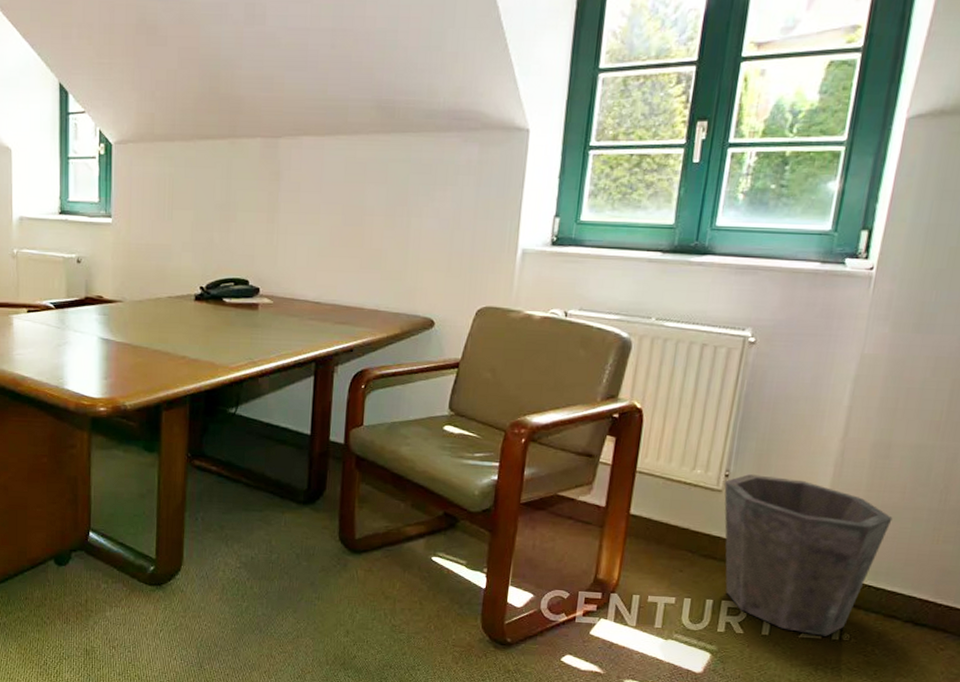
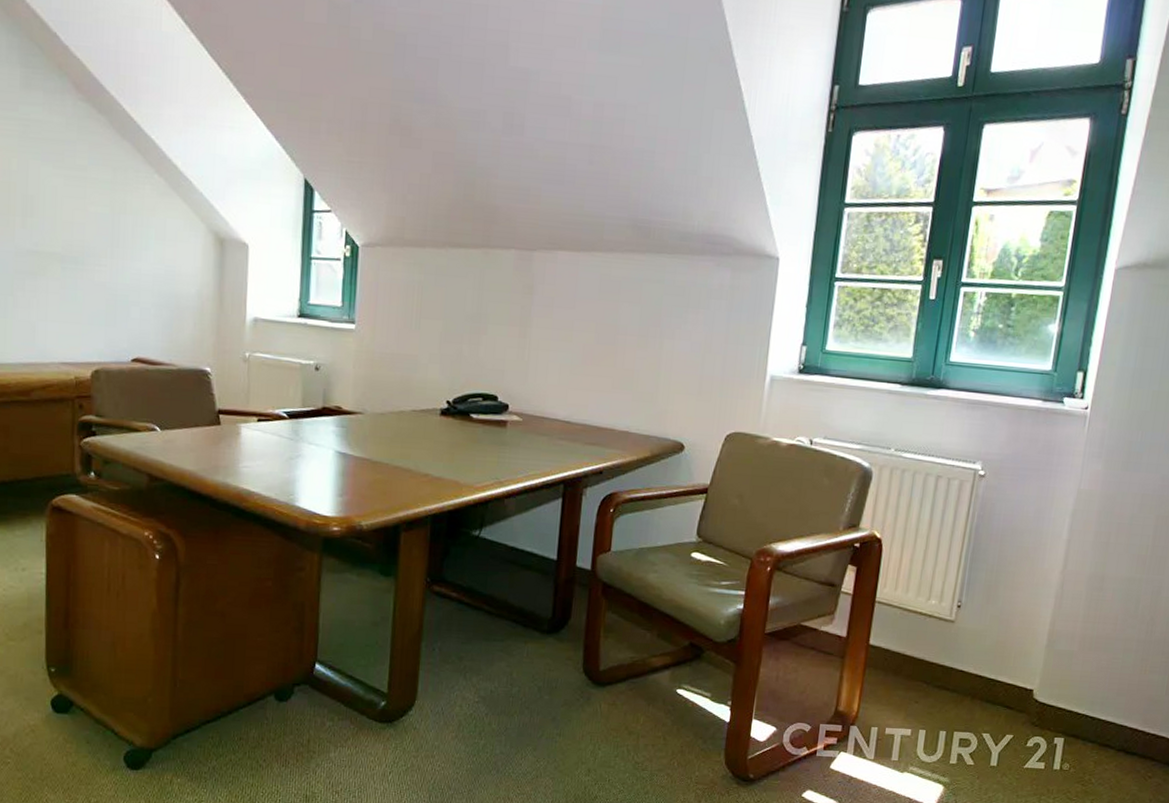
waste bin: present [724,474,893,636] -> none [956,605,1106,766]

